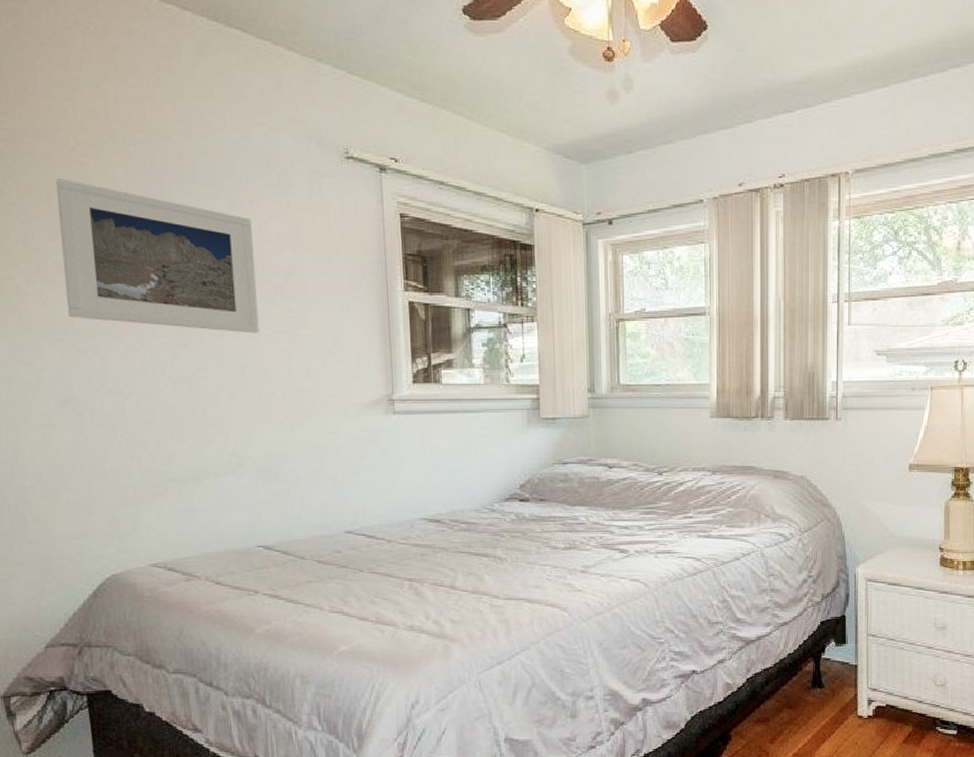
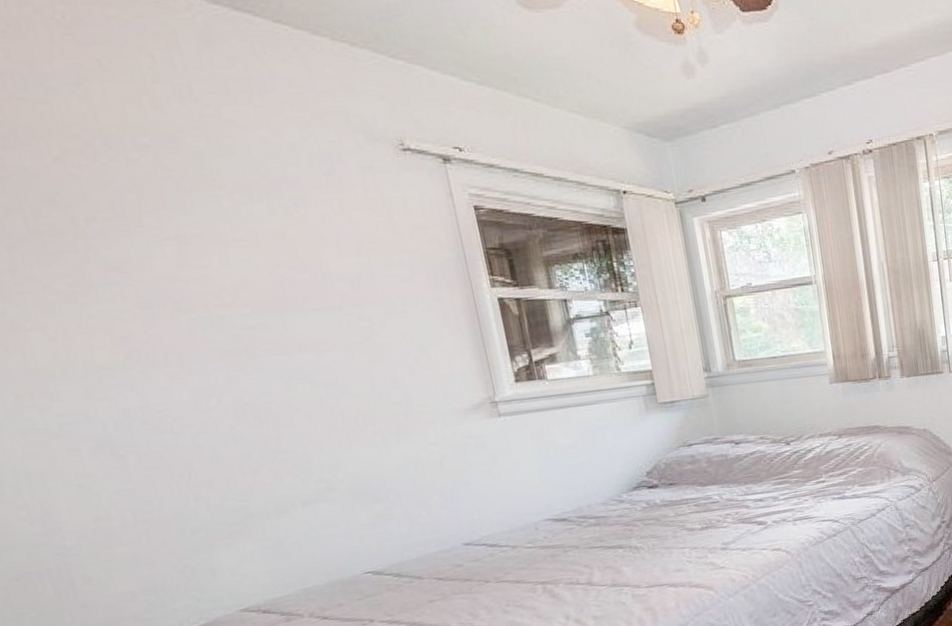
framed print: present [55,179,259,333] -> none [41,194,330,352]

